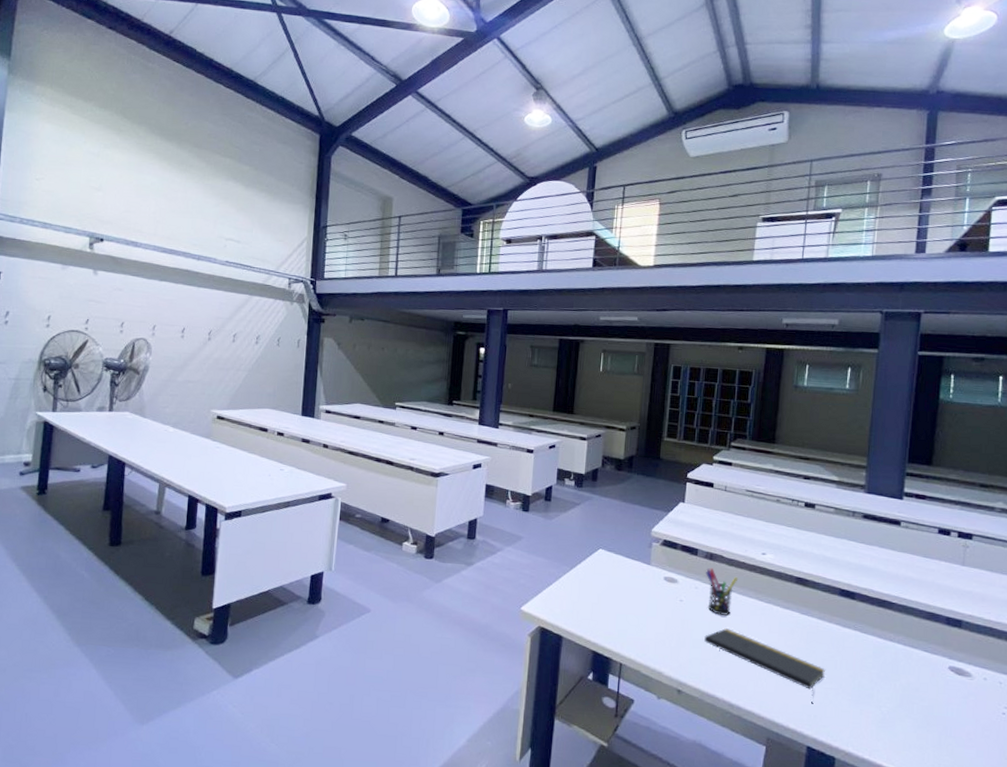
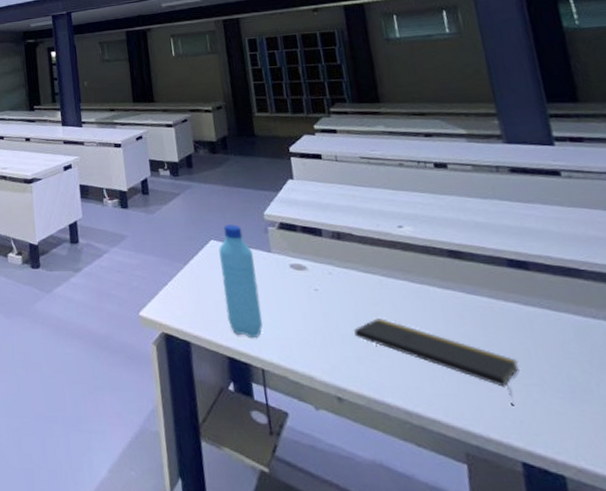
water bottle: none [600,537,635,637] -> present [219,225,263,337]
pen holder: present [706,567,739,616] -> none [336,248,379,303]

